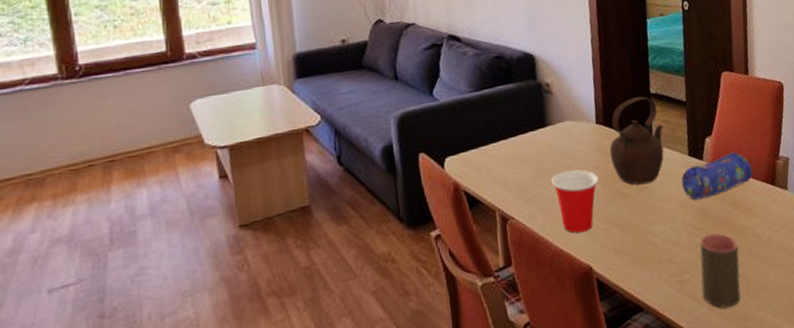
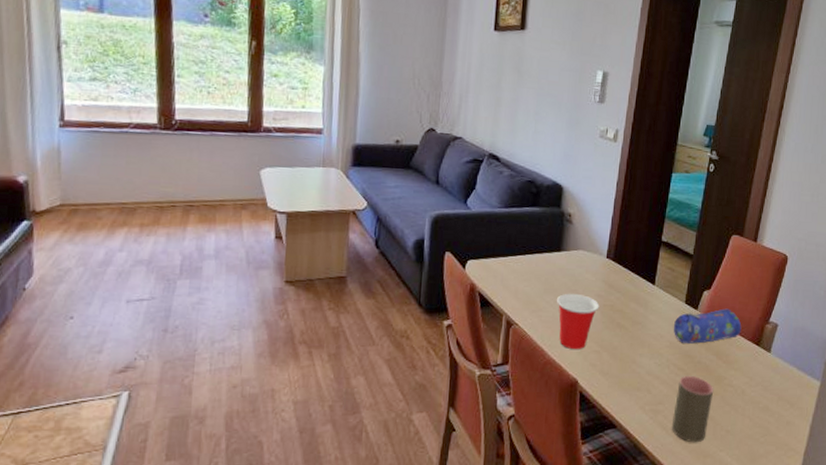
teapot: present [609,96,664,185] -> none [613,241,668,320]

